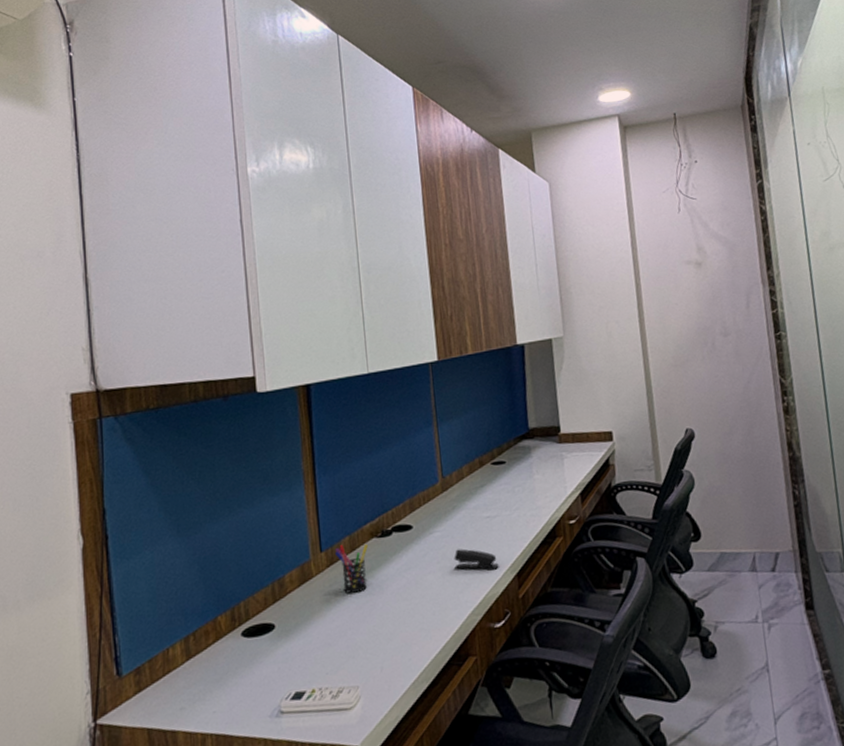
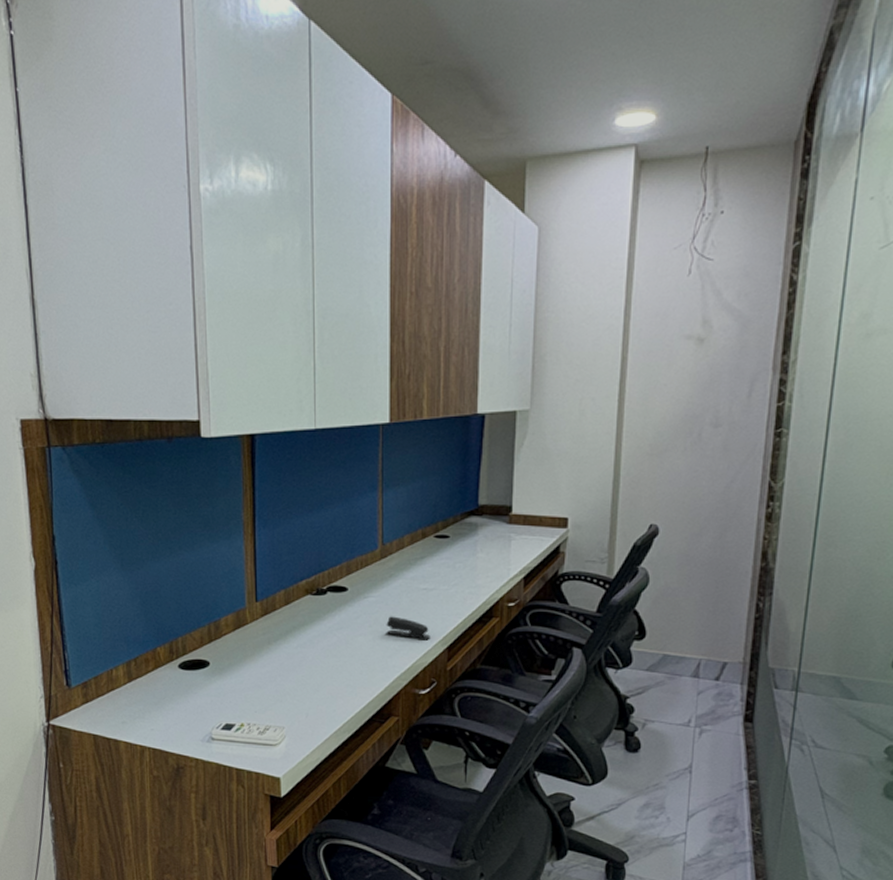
pen holder: present [335,543,369,593] -> none [270,598,303,643]

